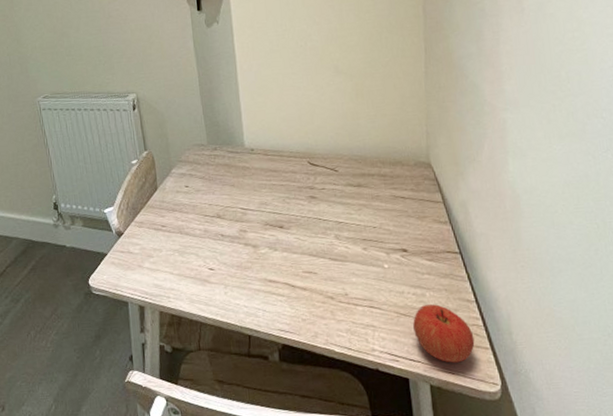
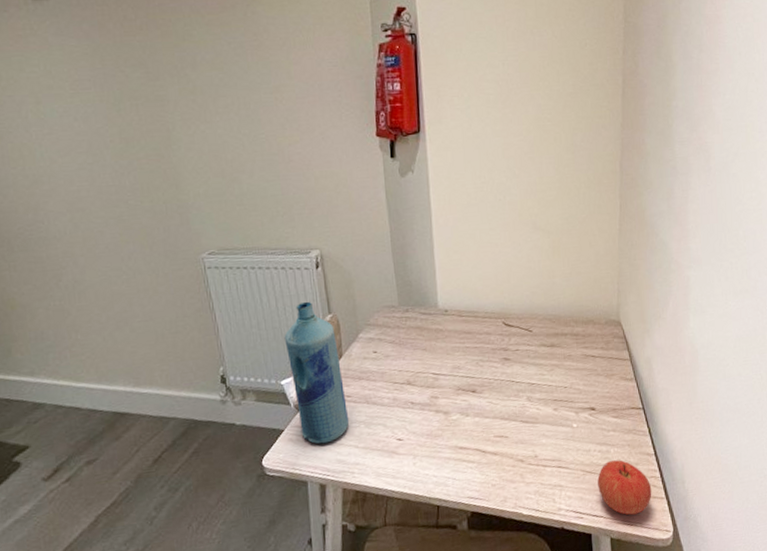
bottle: none [106,139,165,269] -> present [284,301,349,444]

